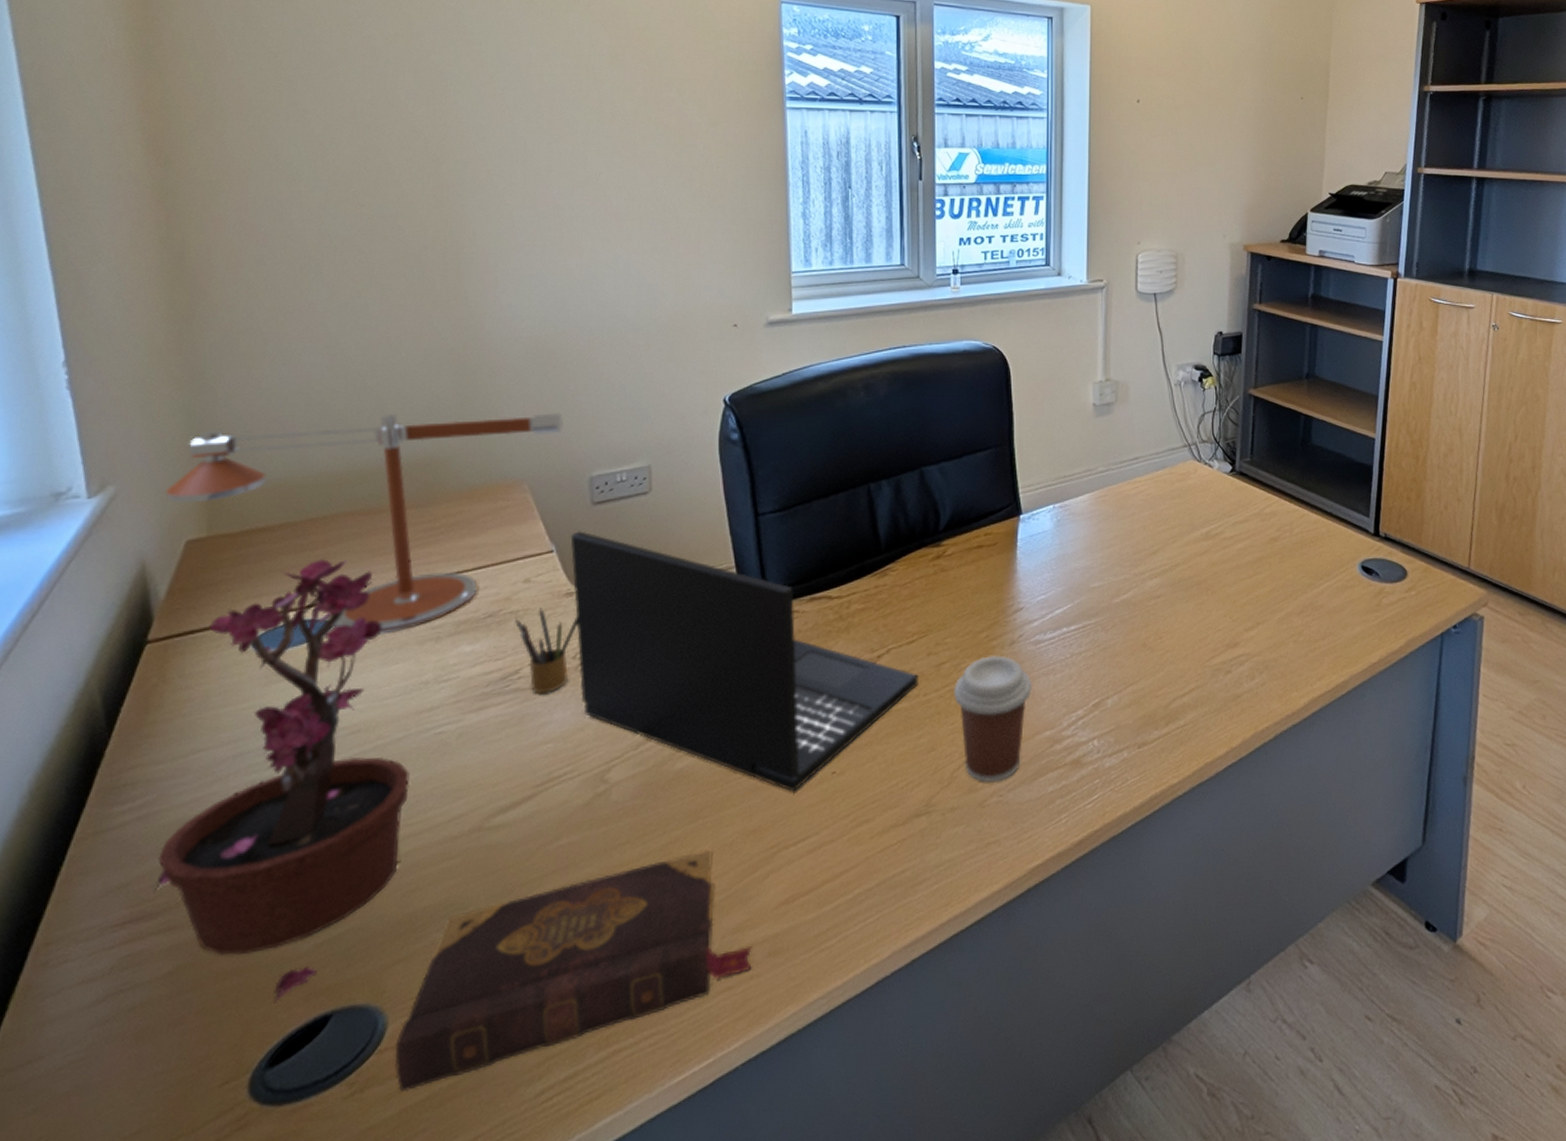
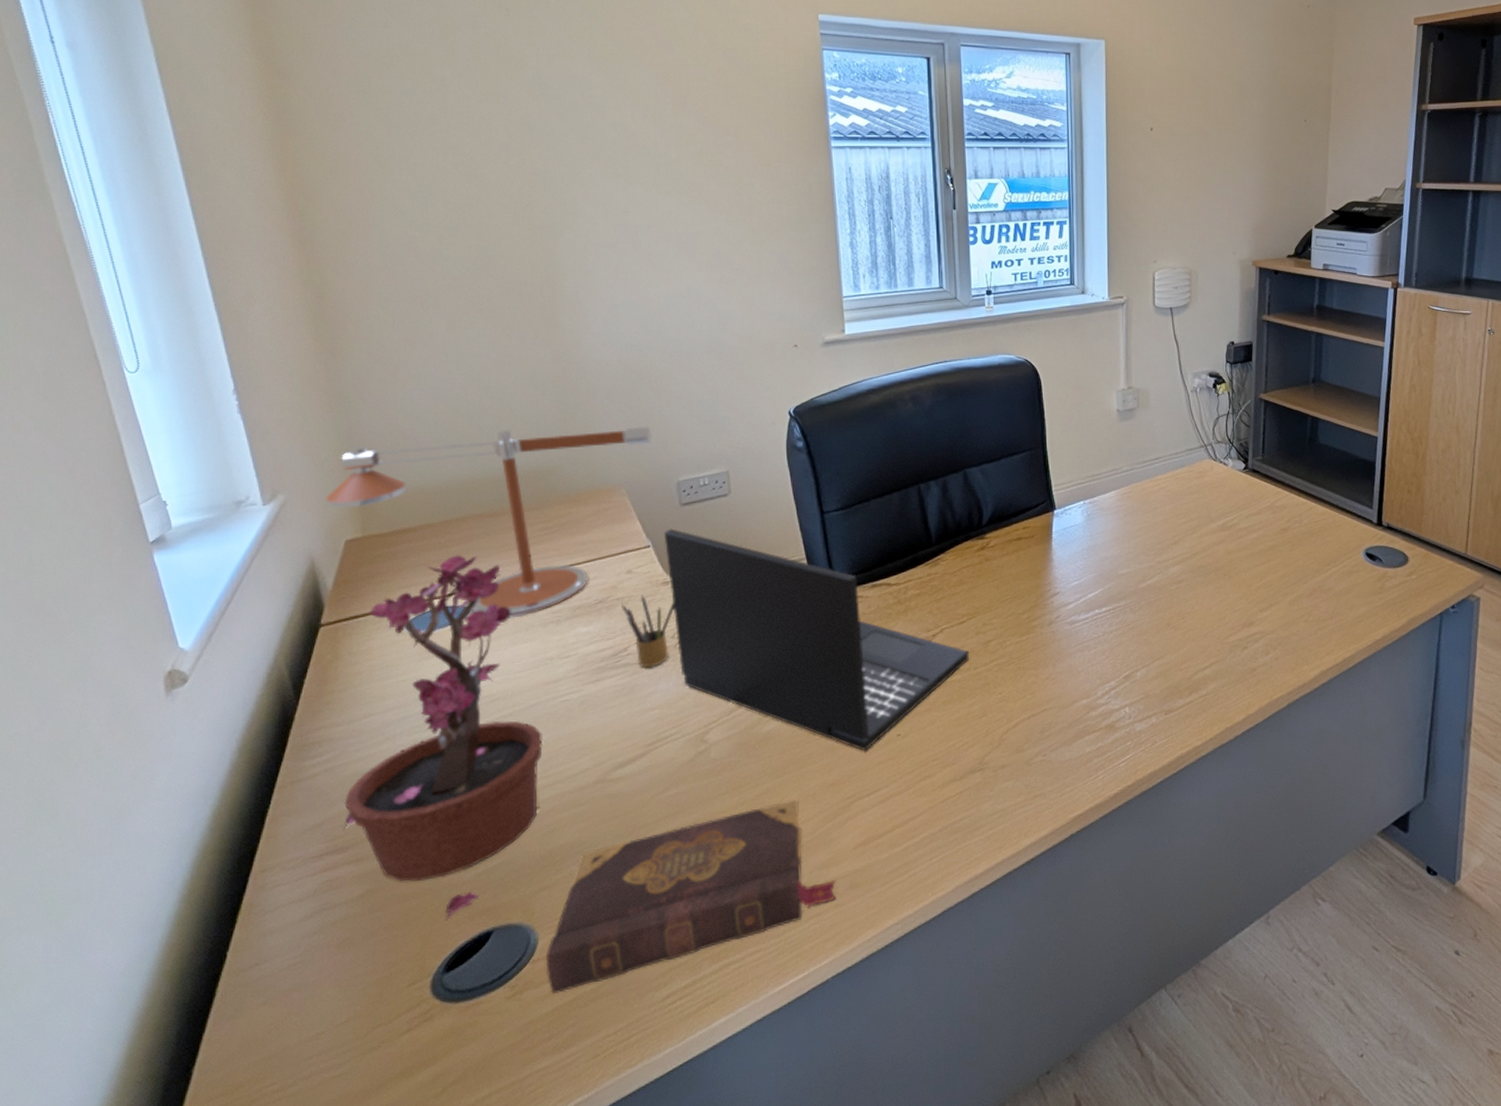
coffee cup: present [954,655,1033,783] -> none [1001,634,1070,744]

